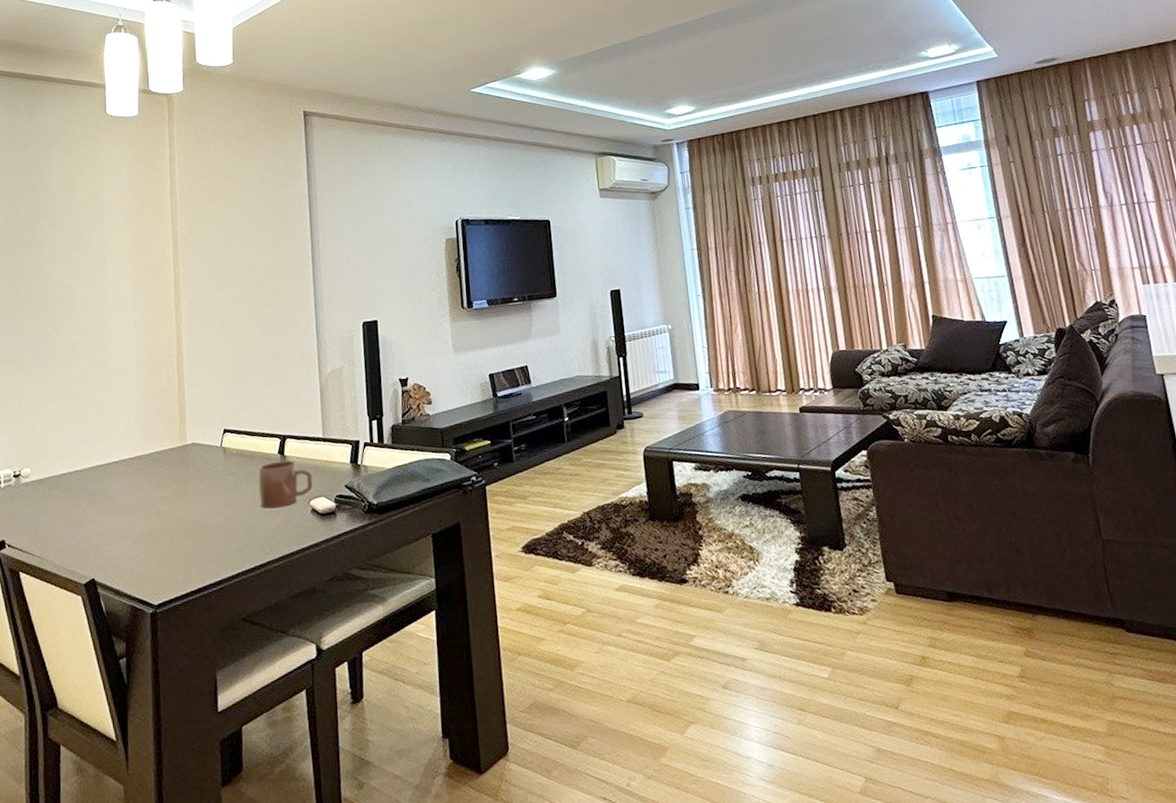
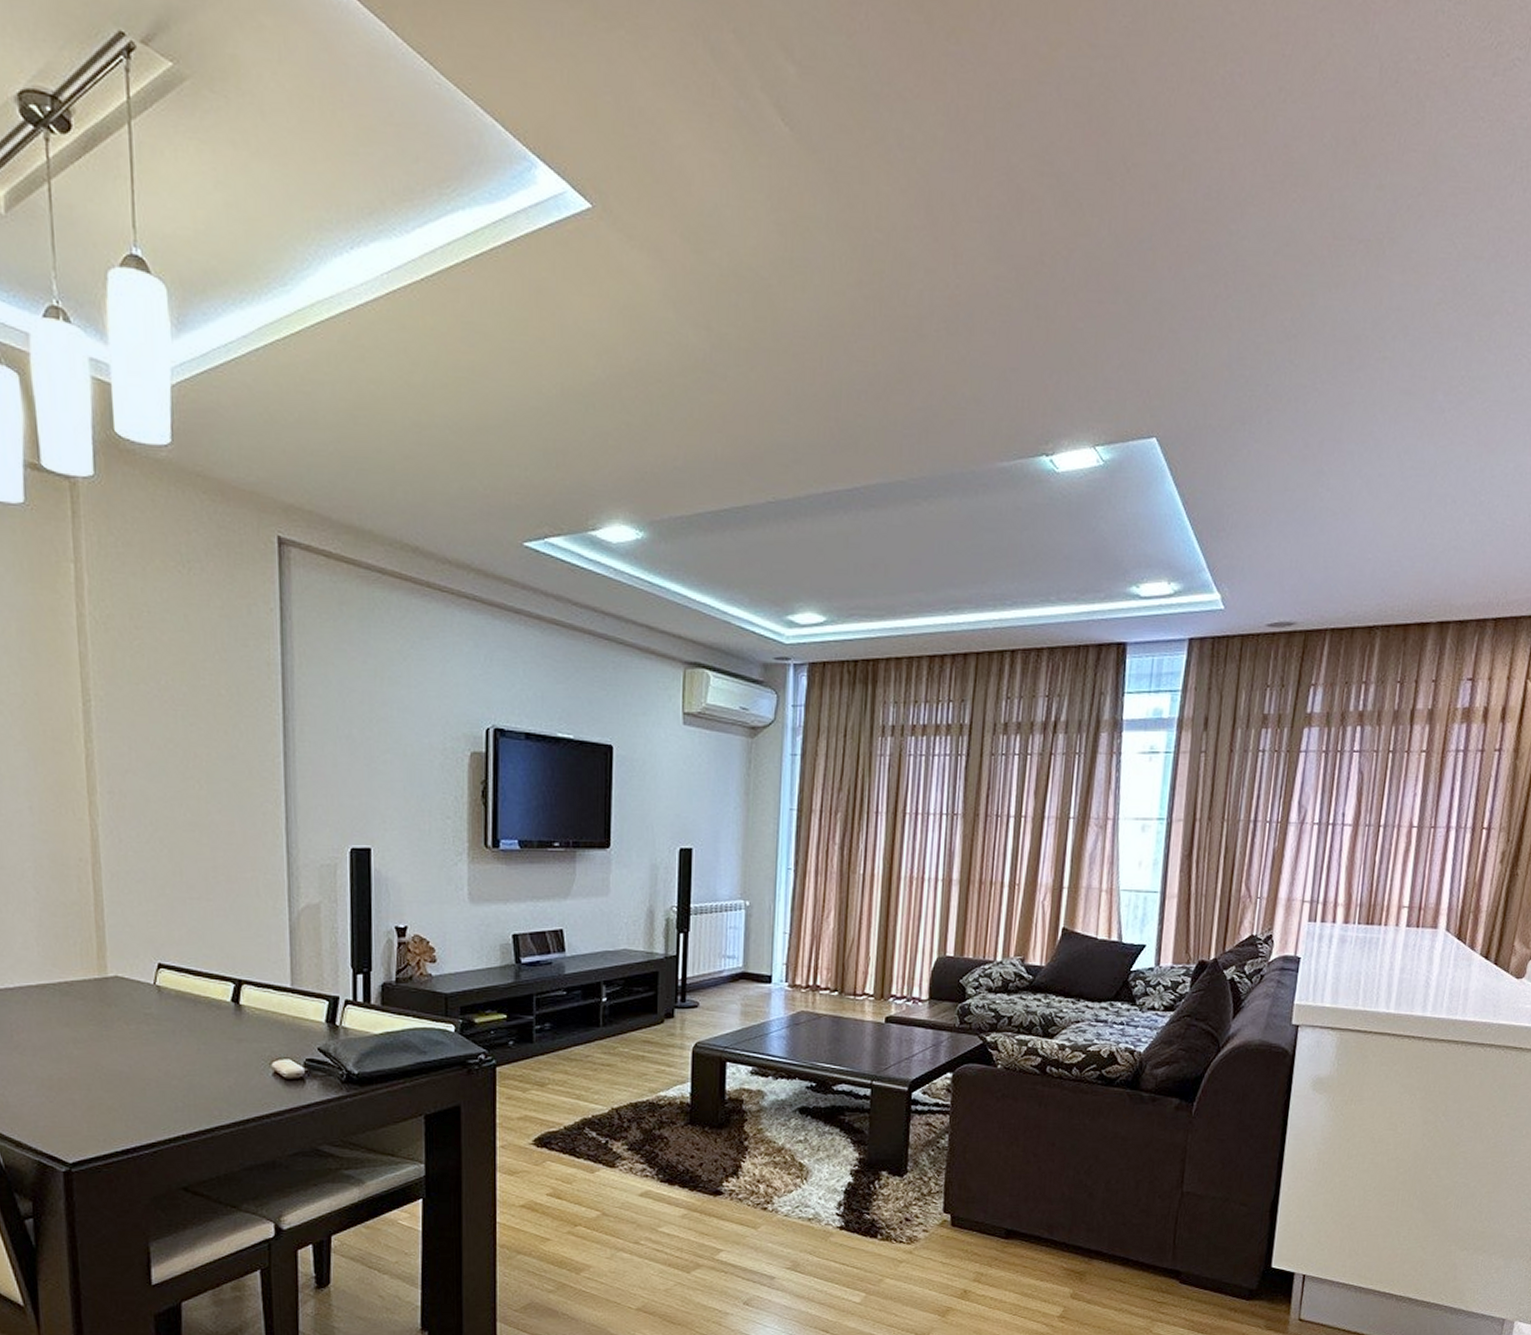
mug: present [258,460,313,509] -> none [204,1010,276,1066]

